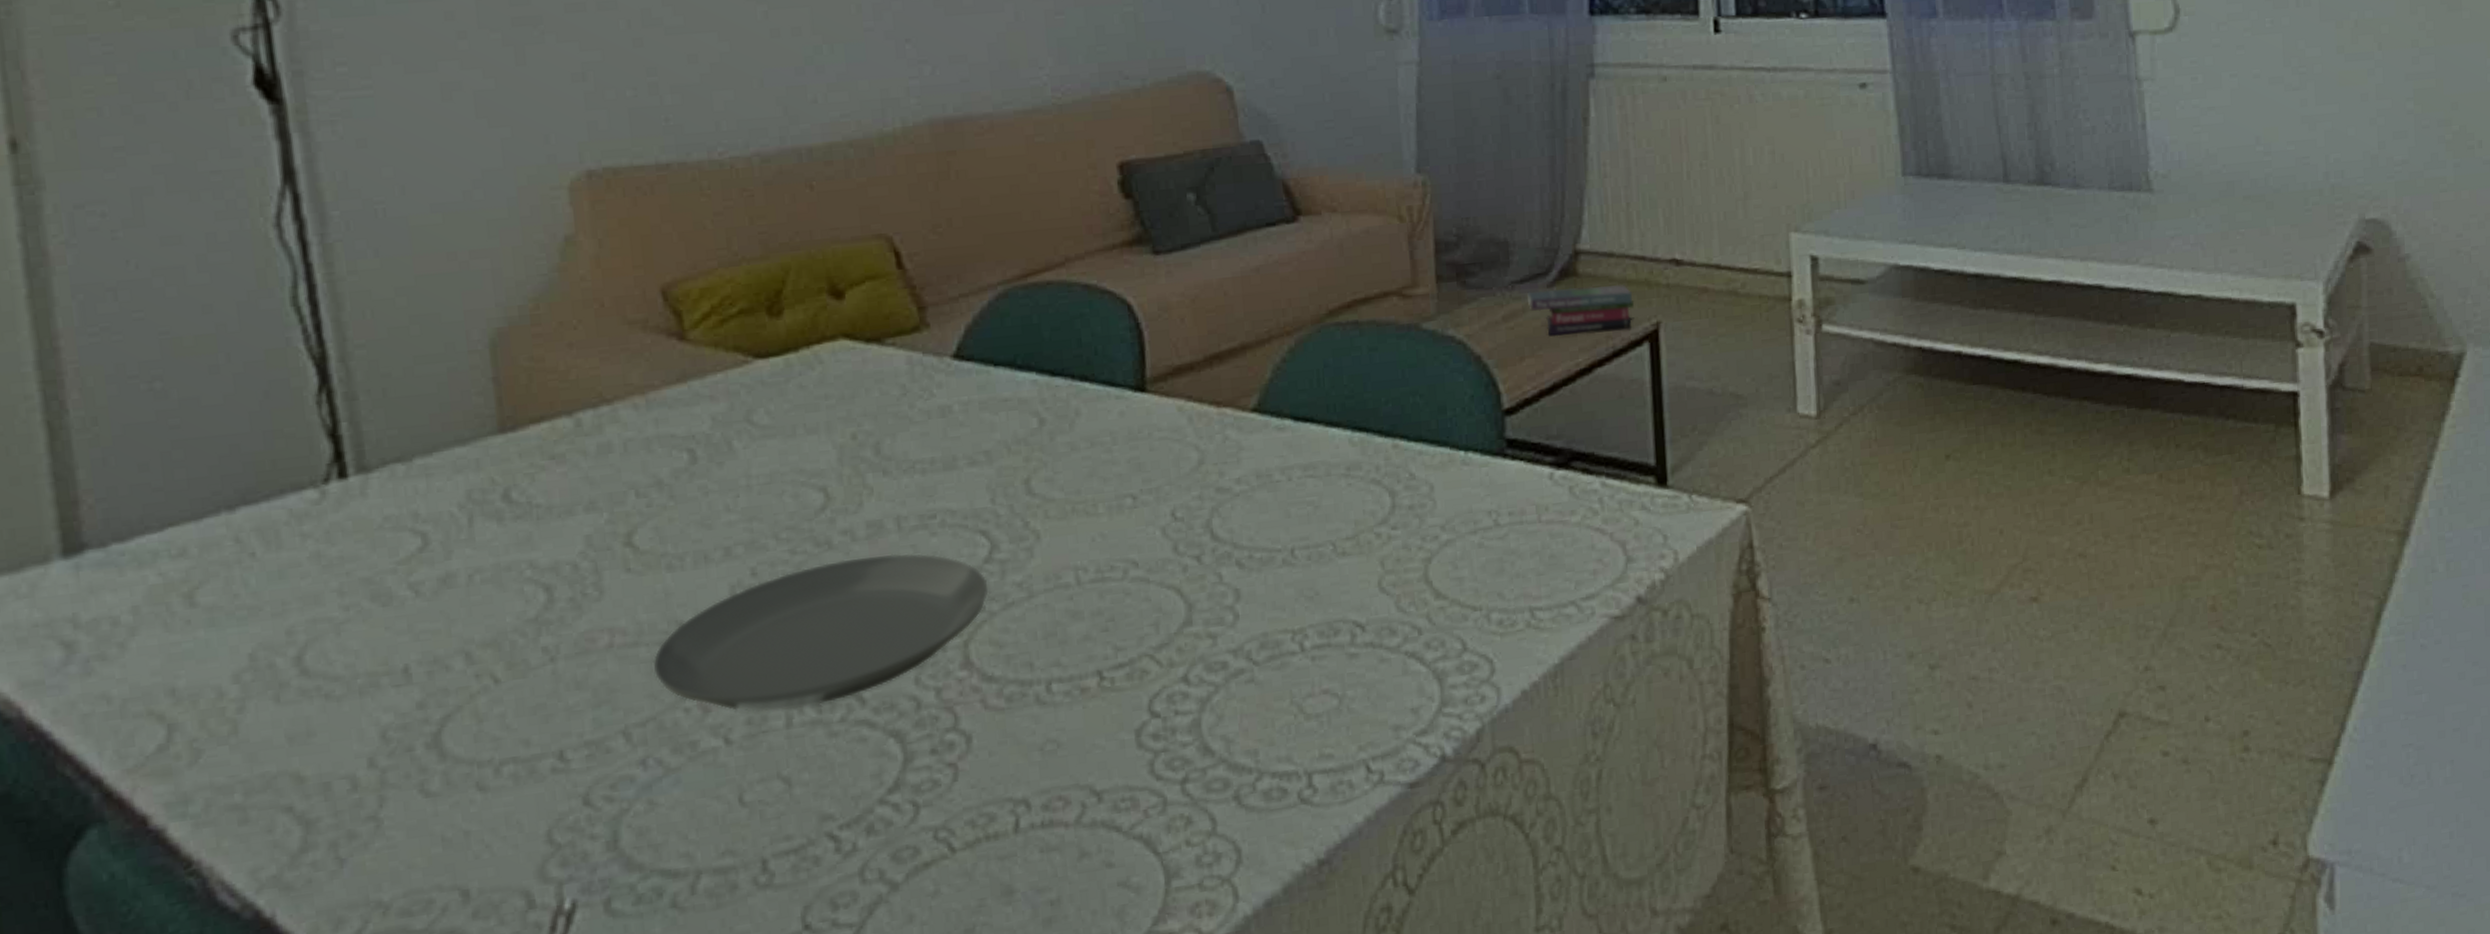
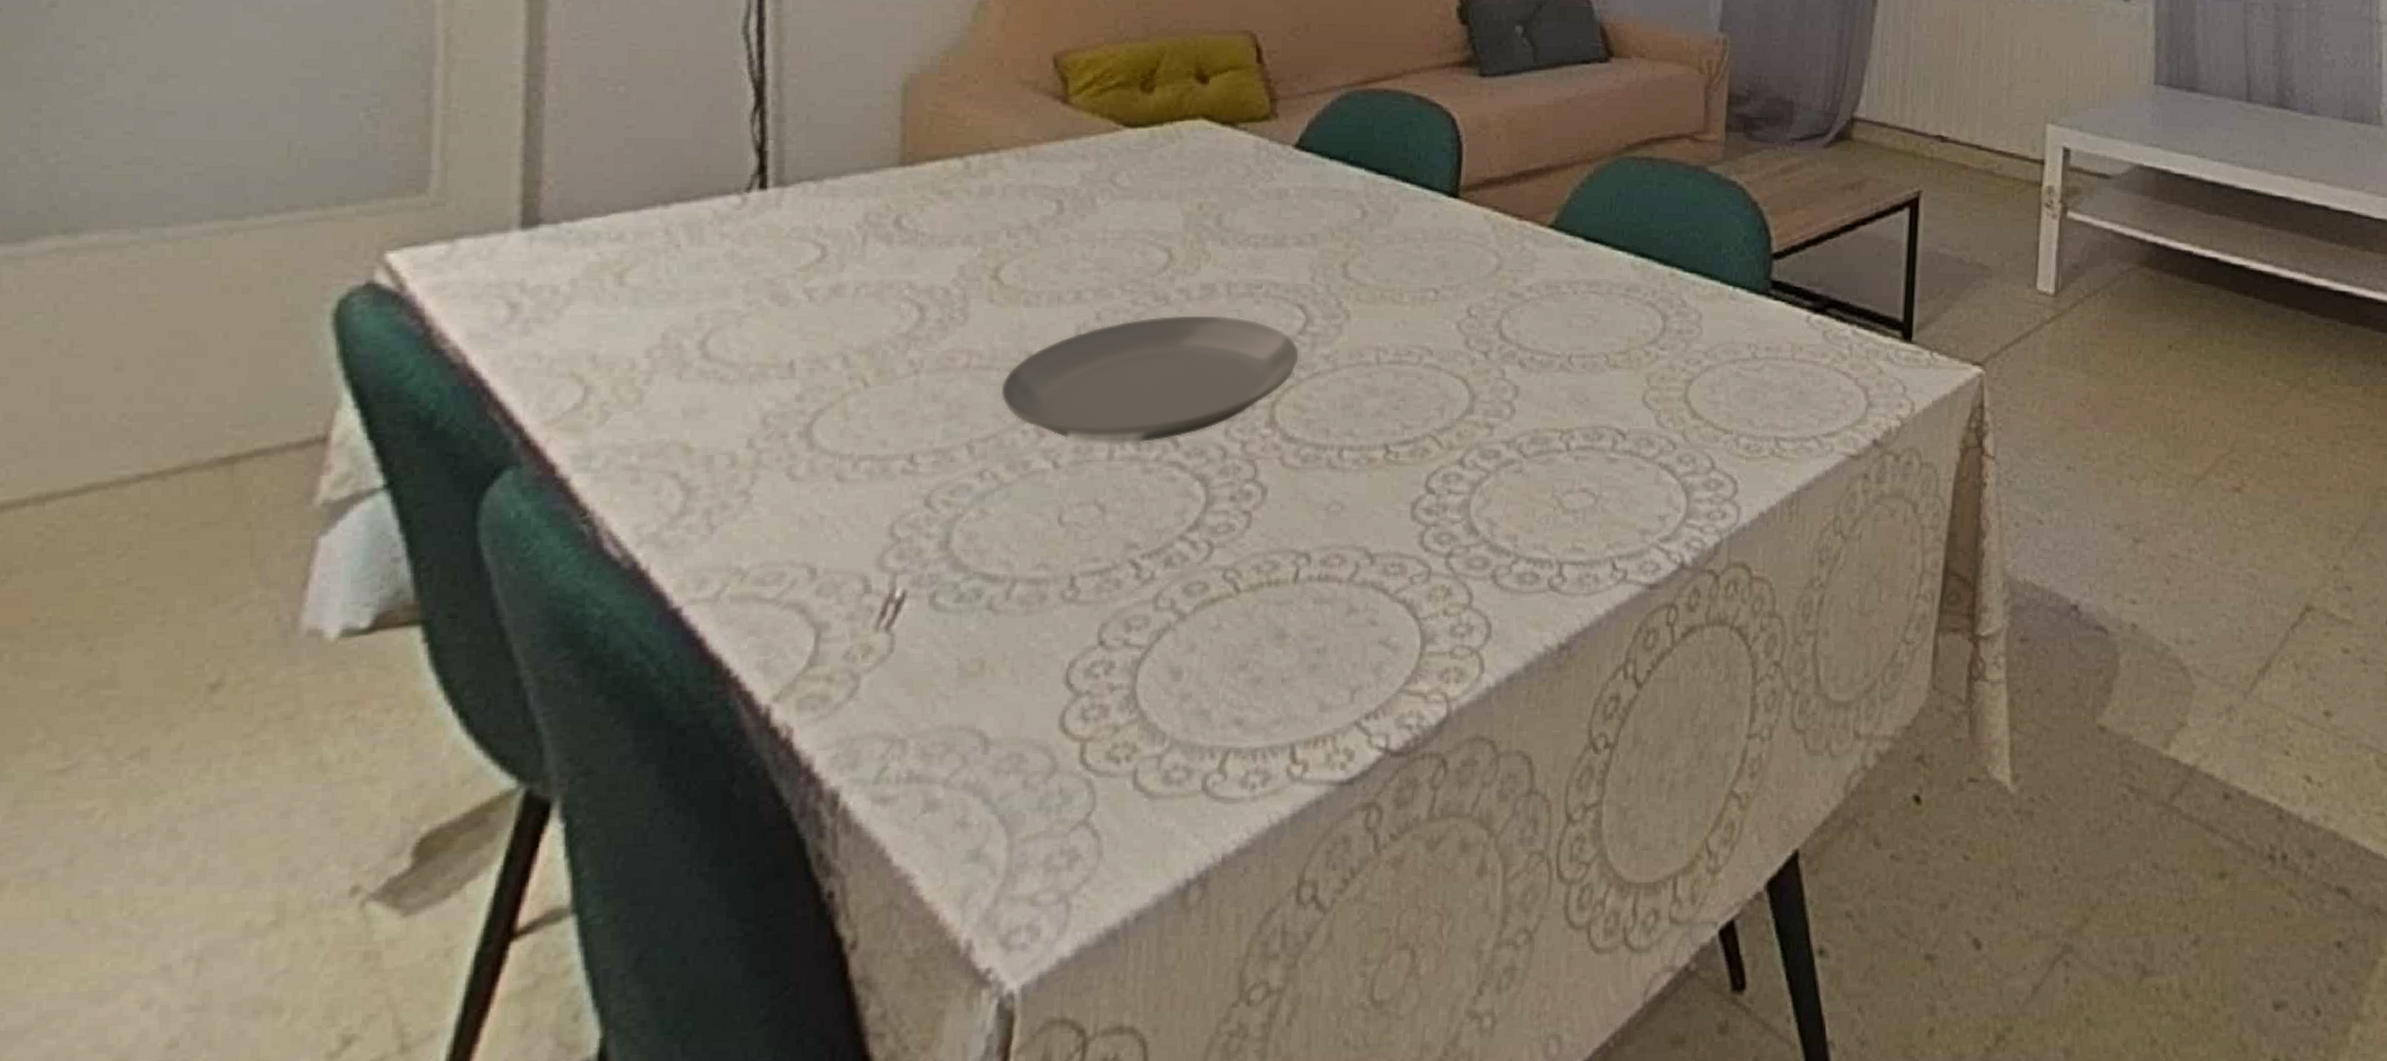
books: present [1527,284,1634,337] -> none [1805,149,1899,196]

